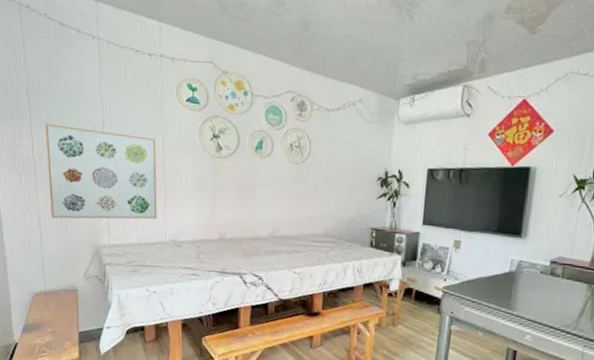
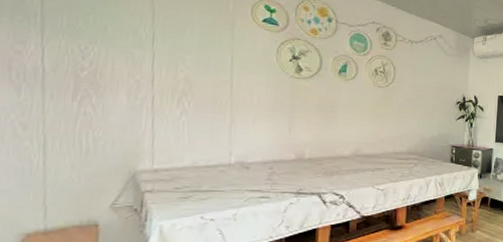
wall art: present [45,124,157,220] -> none [64,30,223,141]

